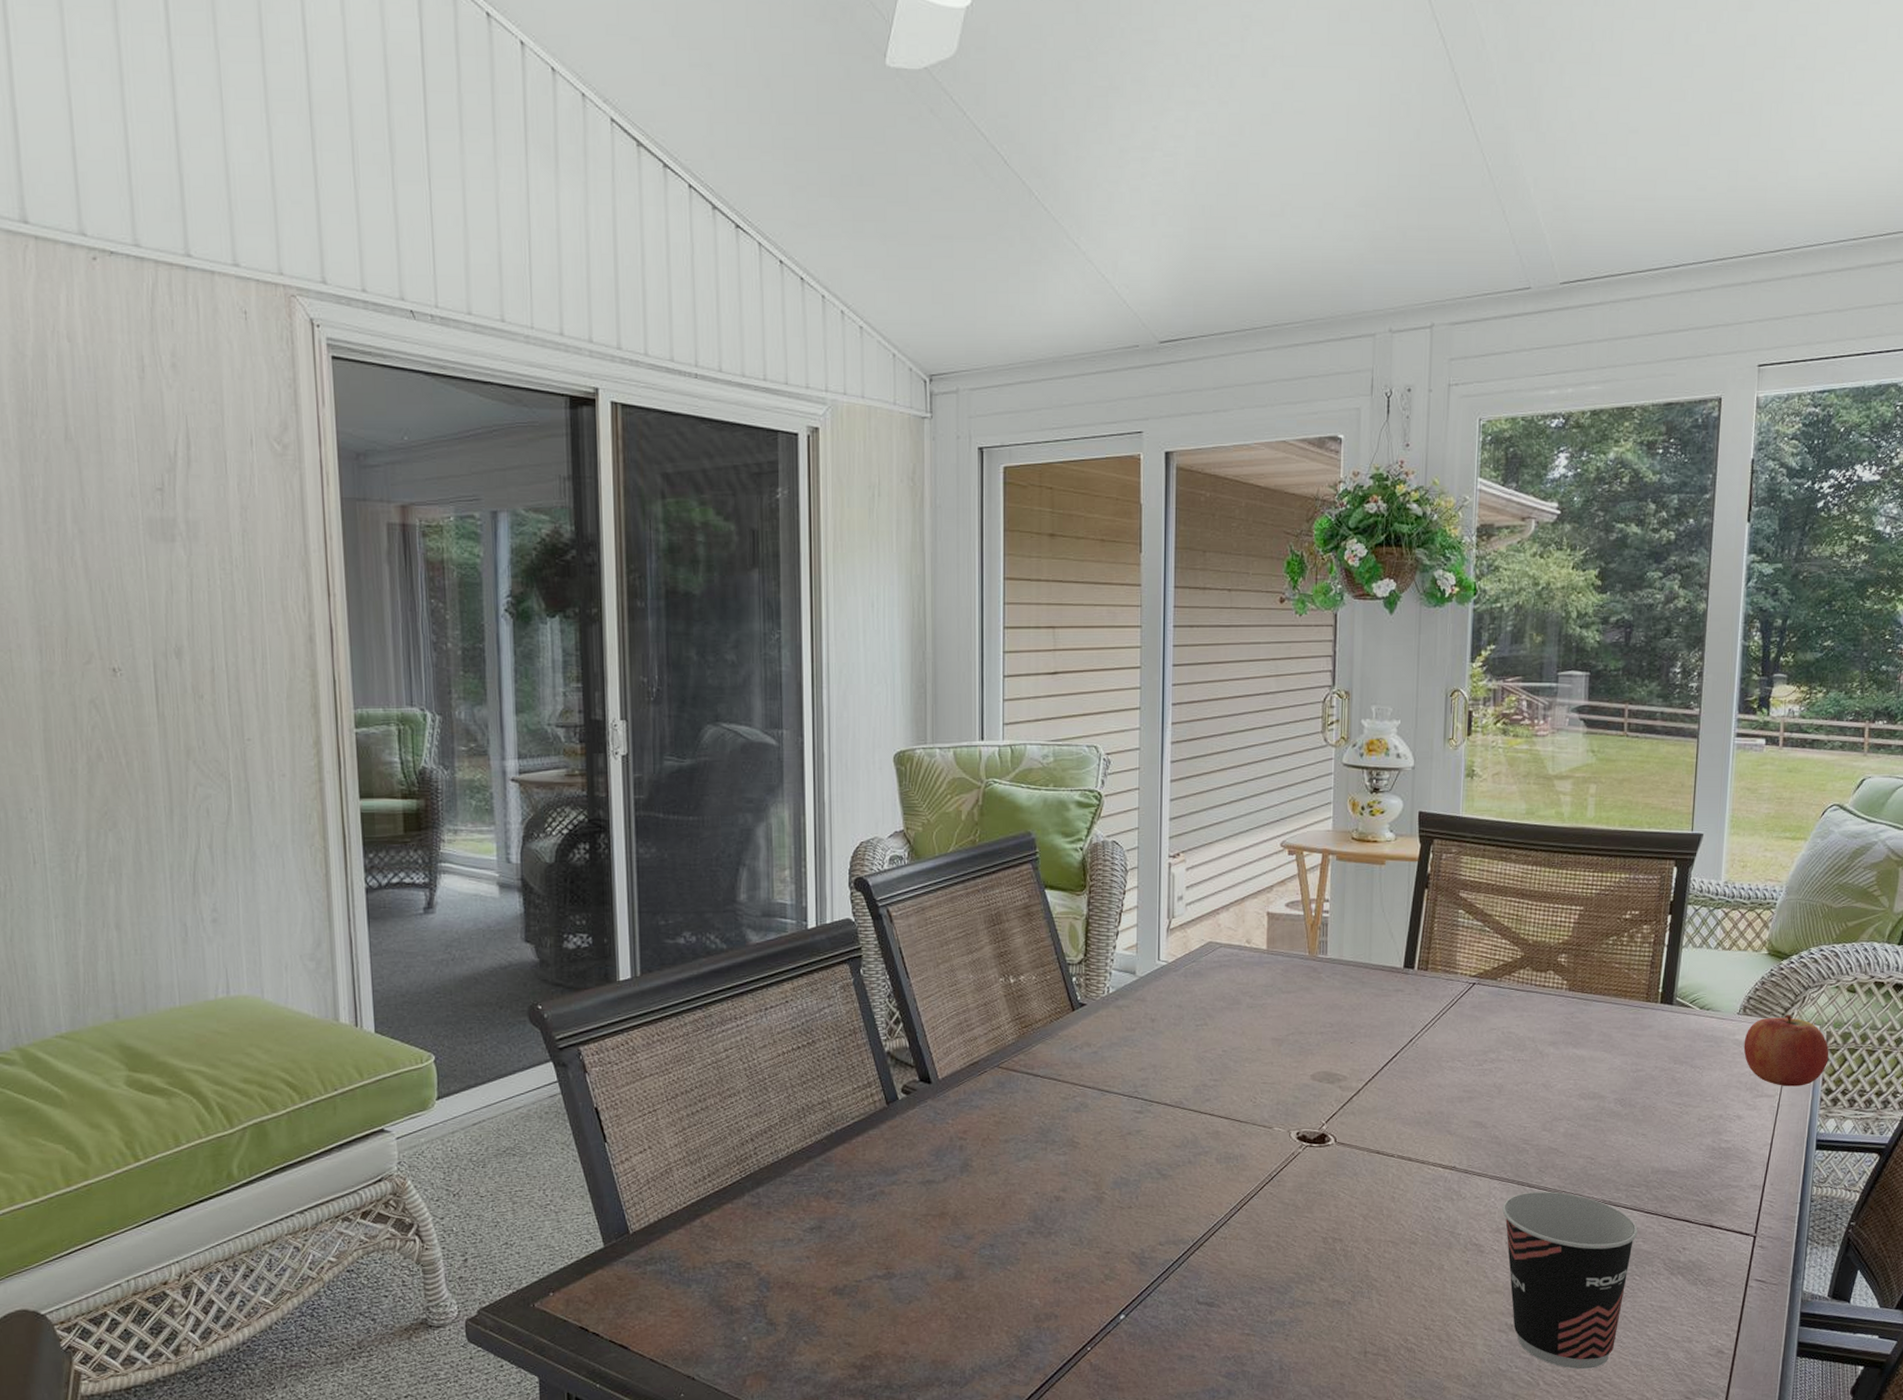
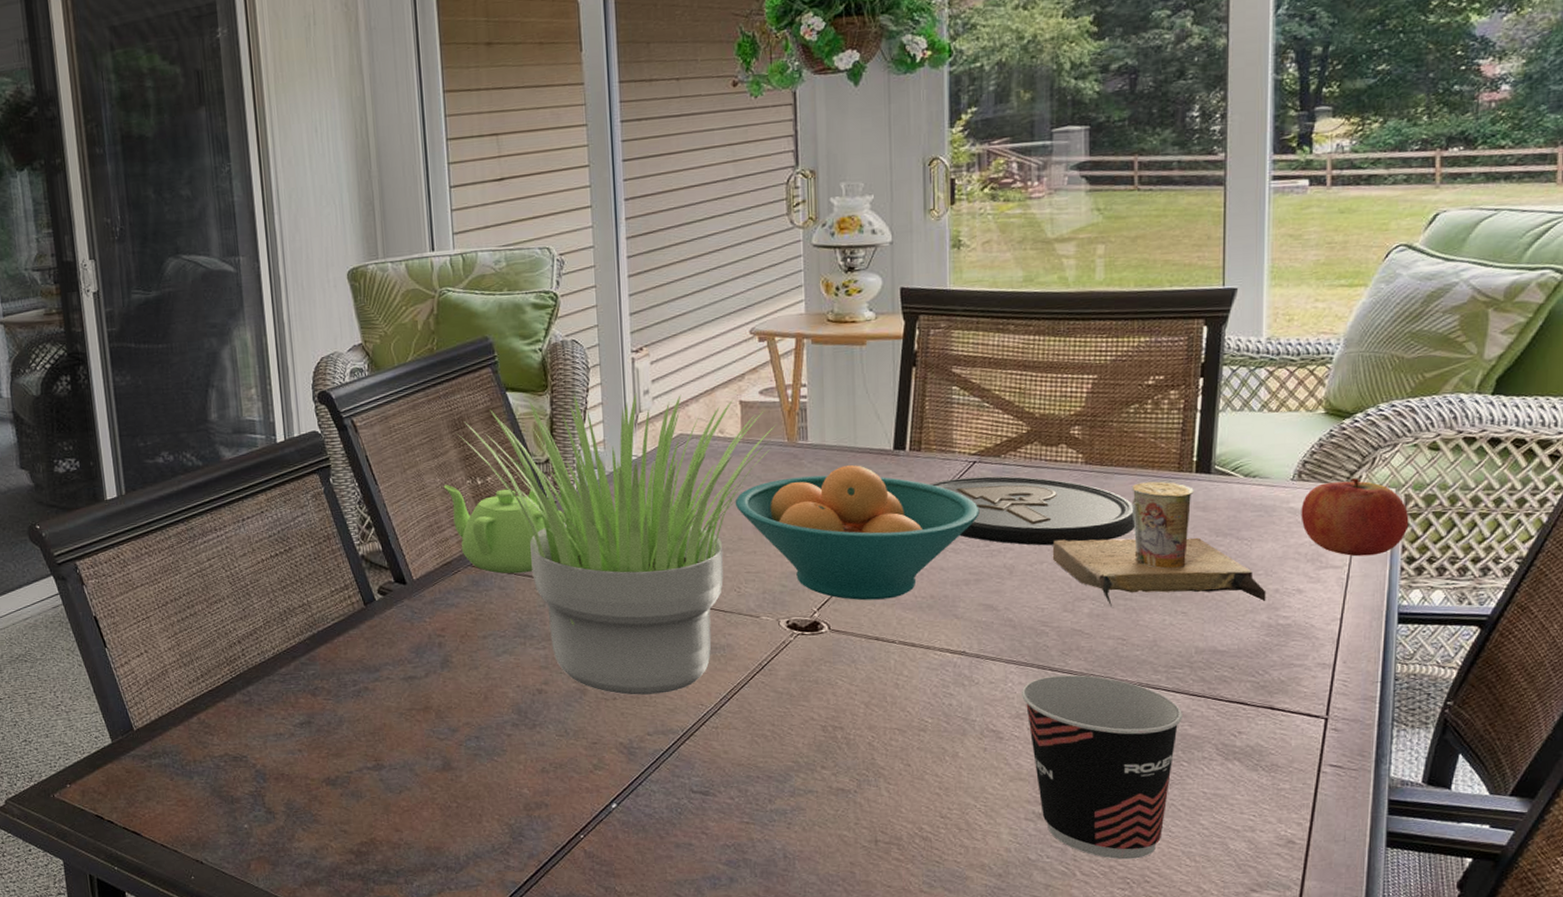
teapot: none [976,982,1095,1077] -> present [443,485,566,574]
potted plant: none [995,896,1300,1204] -> present [459,393,777,695]
fruit bowl: none [1256,980,1476,1114] -> present [735,464,980,600]
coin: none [1433,998,1608,1067] -> present [929,476,1136,546]
cup: none [1536,1010,1712,1128] -> present [1052,481,1266,607]

